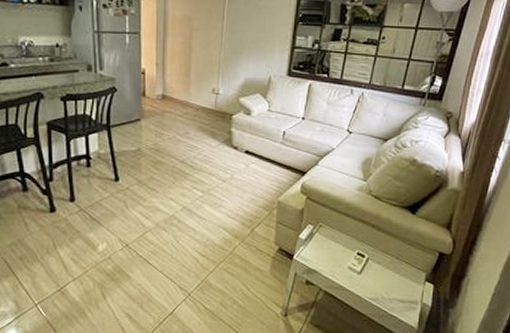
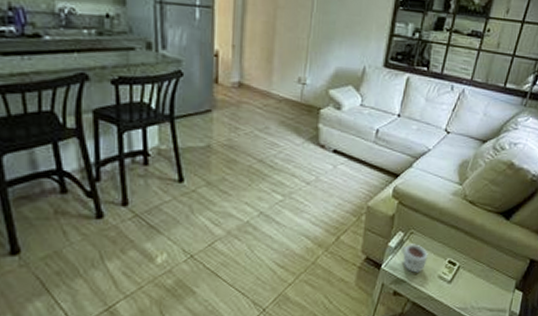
mug: none [311,236,337,264] -> present [401,244,428,273]

